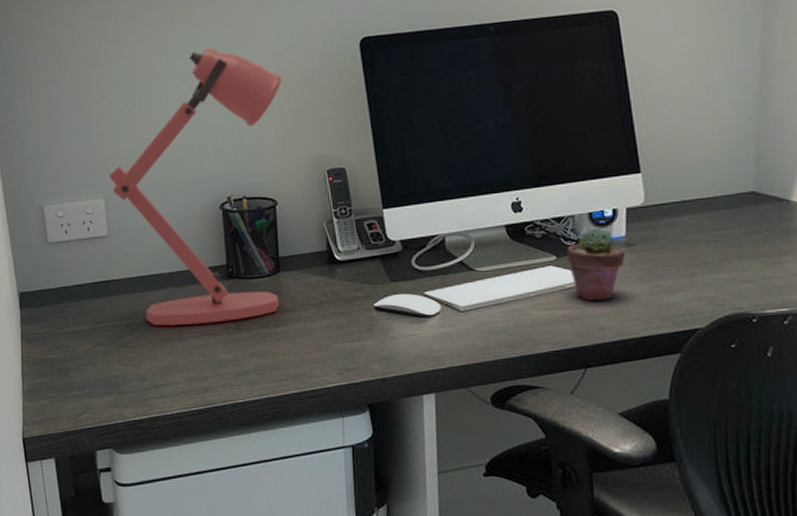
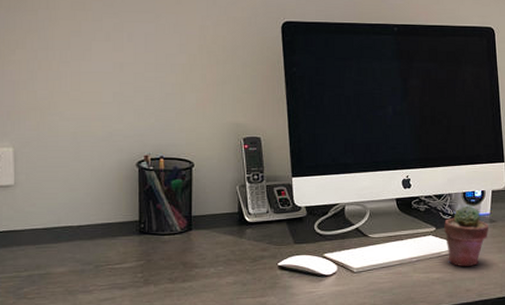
desk lamp: present [109,48,283,326] -> none [20,12,208,278]

